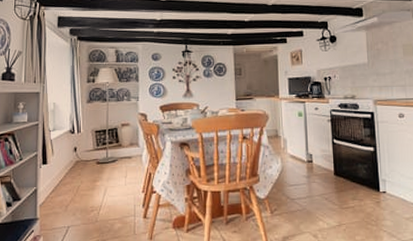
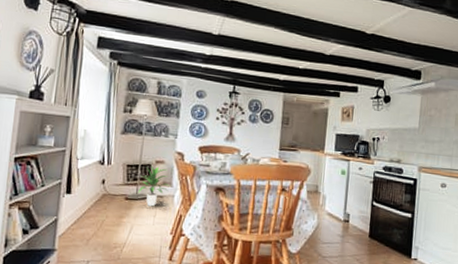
indoor plant: none [107,129,138,168] -> present [137,166,171,207]

